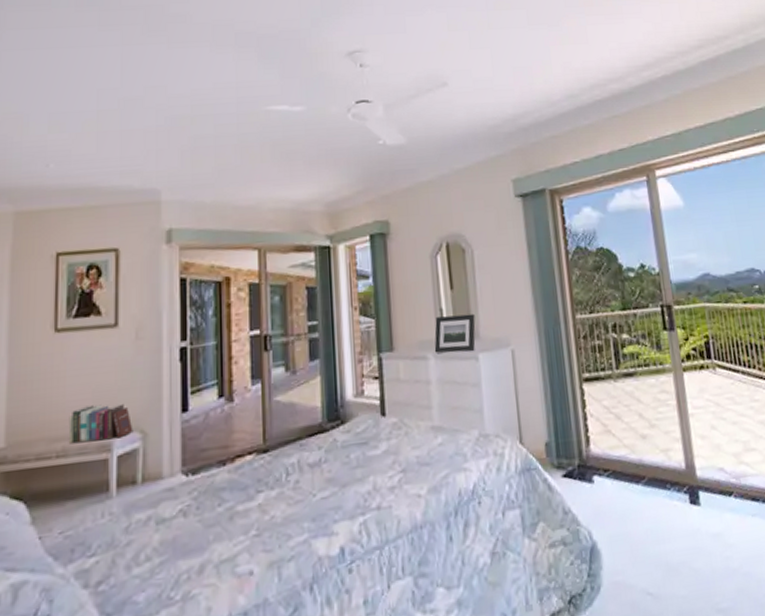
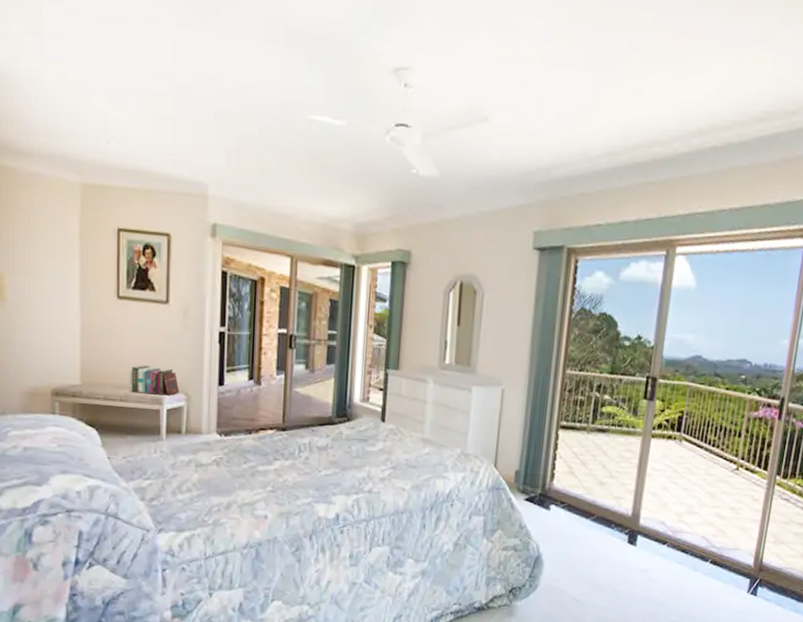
picture frame: present [434,313,476,353] -> none [434,348,475,384]

